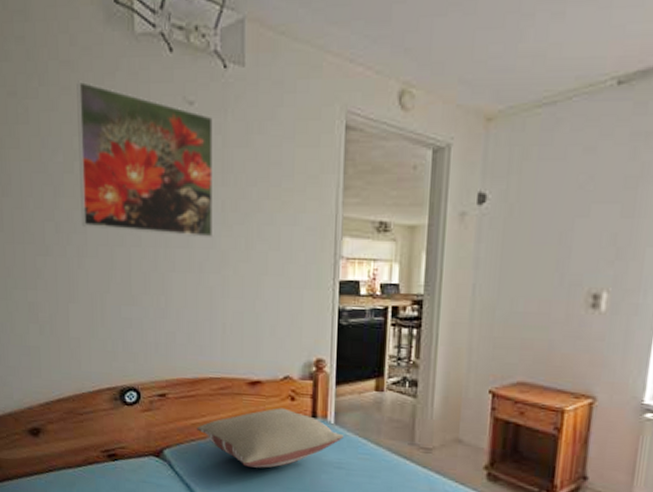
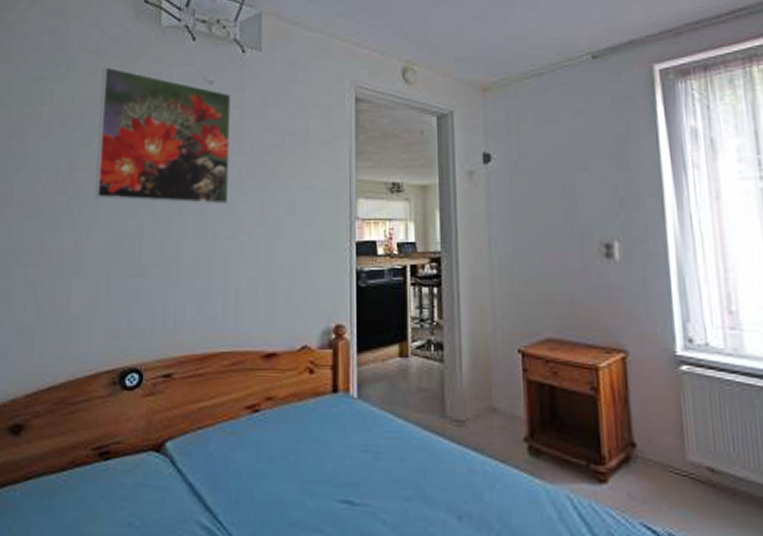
pillow: present [197,408,344,468] -> none [205,383,368,458]

